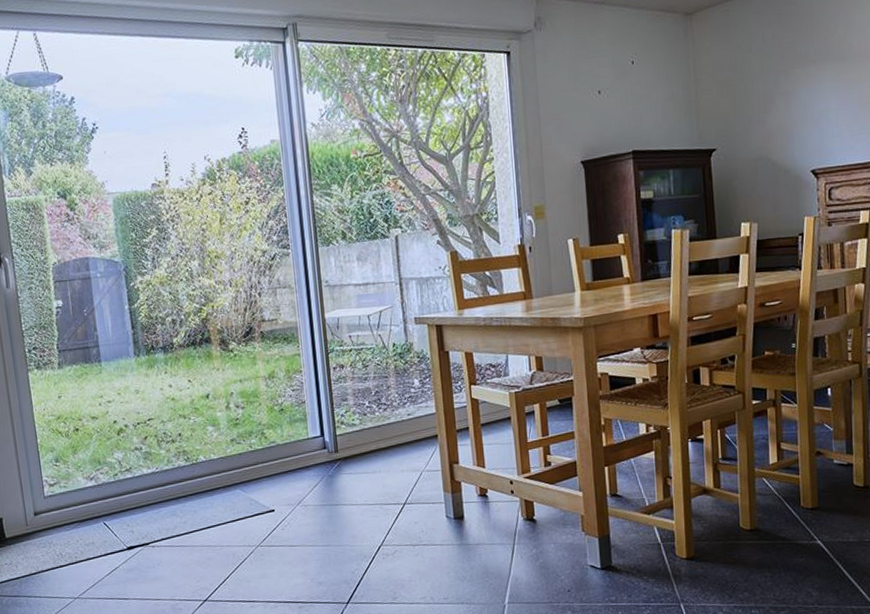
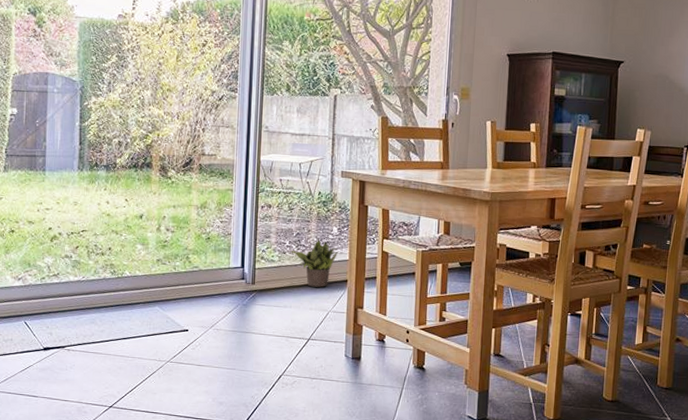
potted plant: none [371,394,424,447] -> present [290,239,339,287]

